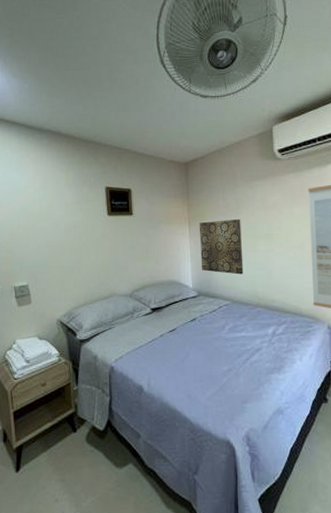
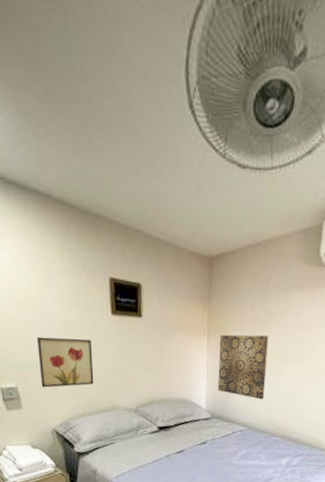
wall art: none [45,238,94,283] -> present [36,336,94,388]

